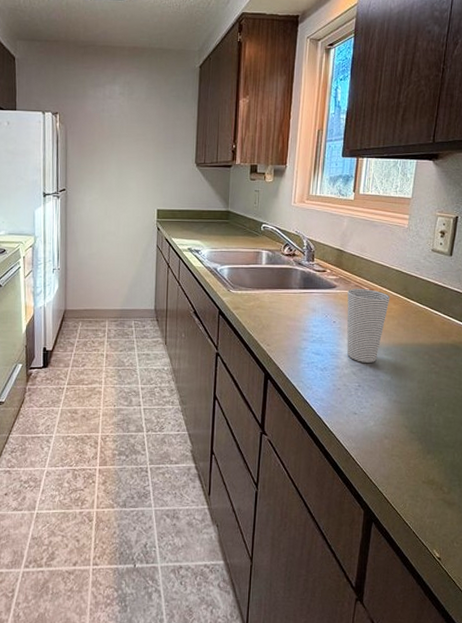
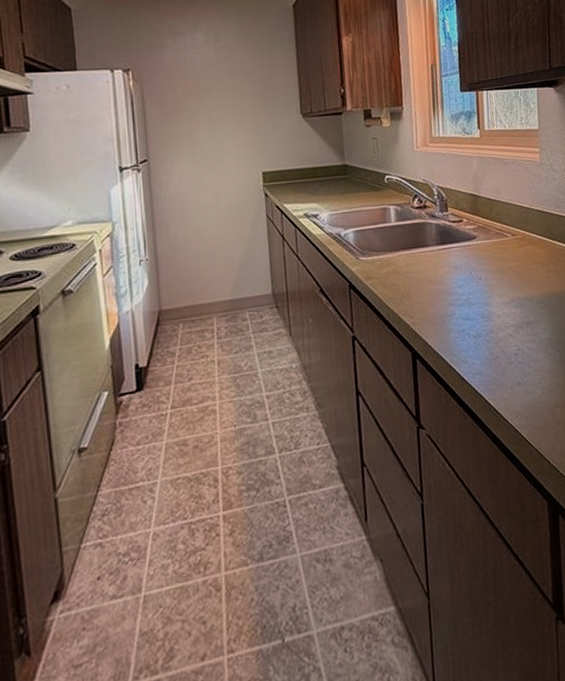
cup: present [346,289,390,363] -> none [489,235,535,322]

